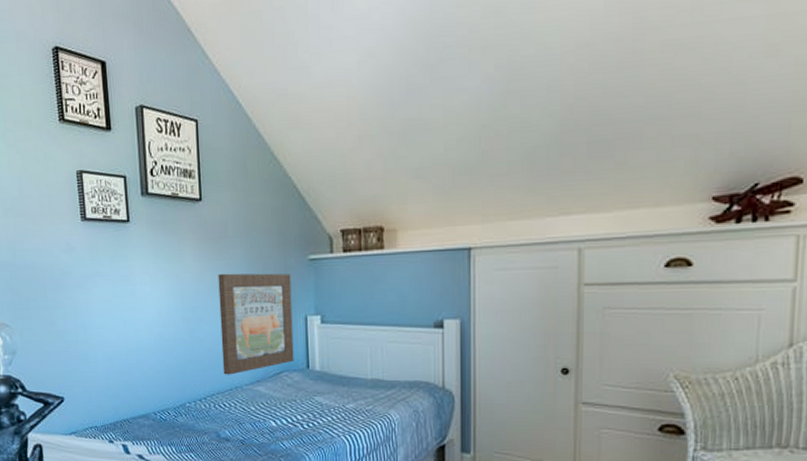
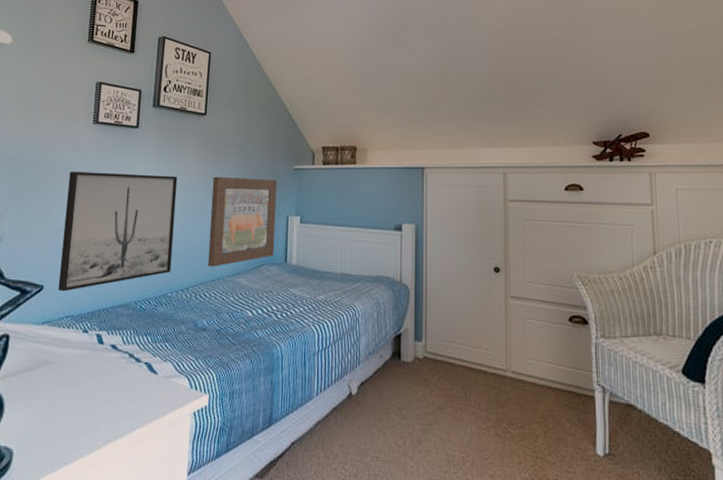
wall art: none [67,275,186,403] -> present [58,172,178,292]

